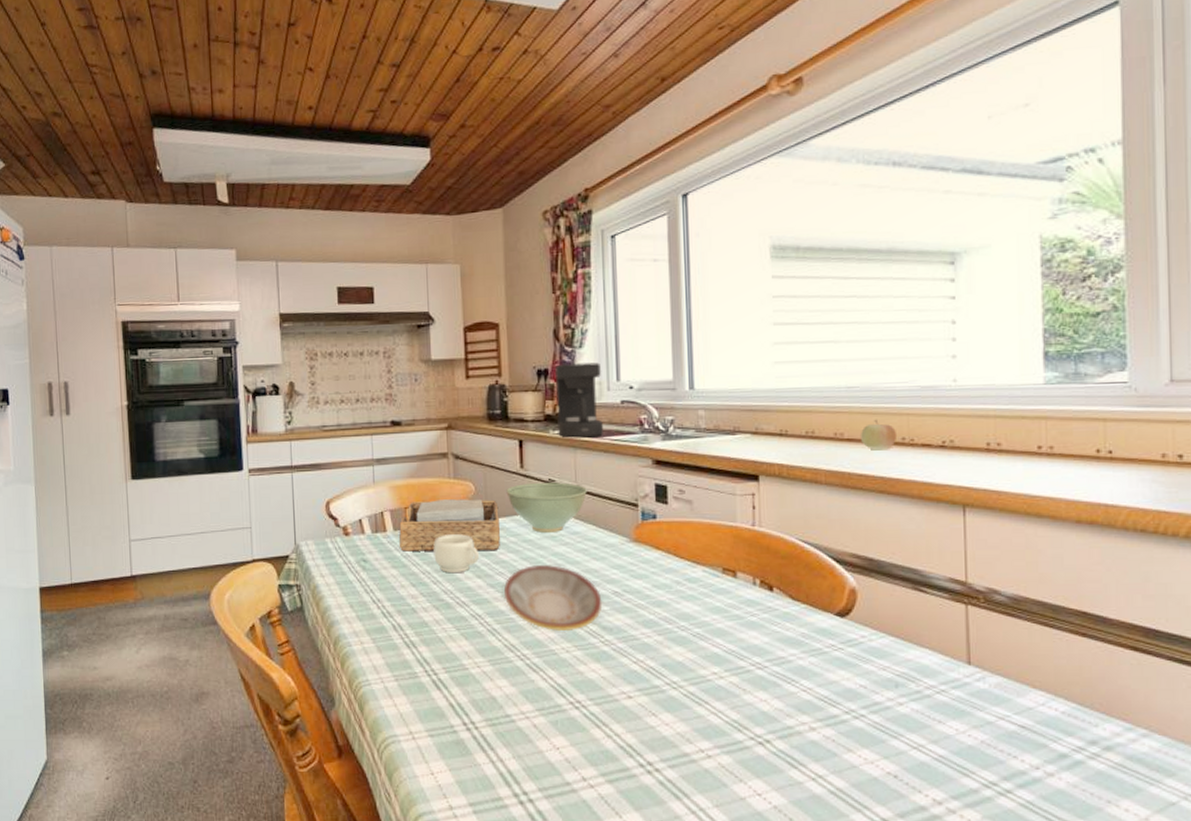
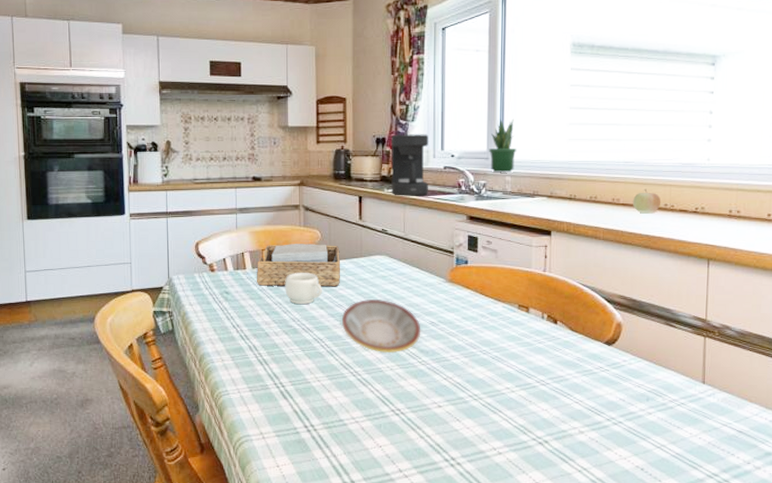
bowl: present [506,482,587,534] -> none [347,232,413,274]
planter: none [675,339,710,406] -> present [489,118,517,173]

